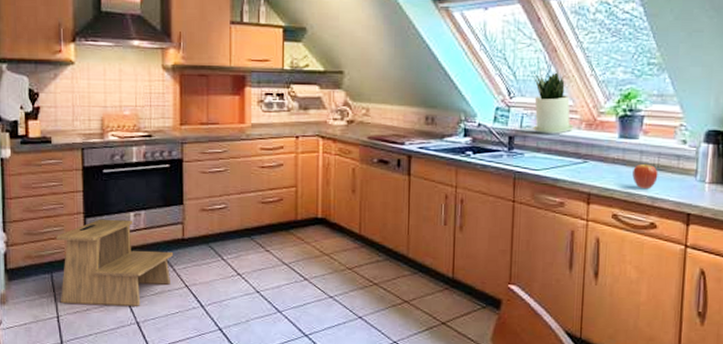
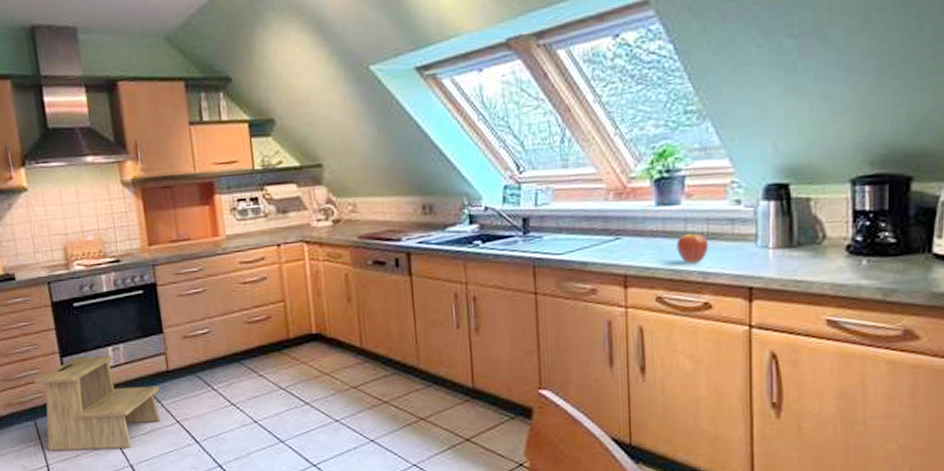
planter: present [533,71,574,134] -> none [545,134,600,211]

